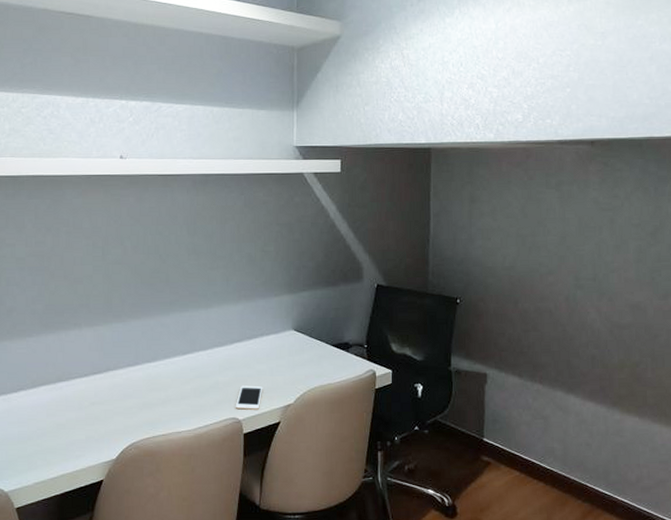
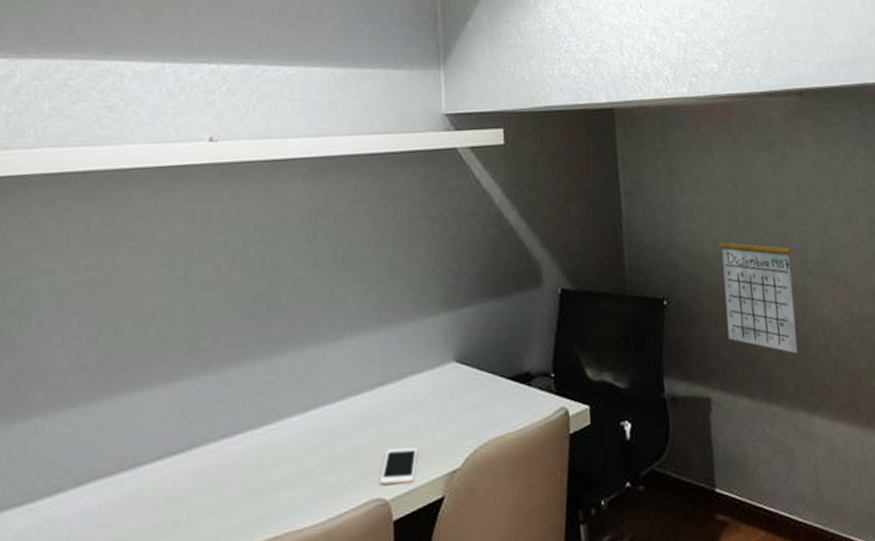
calendar: none [506,244,567,348] -> present [720,221,798,354]

